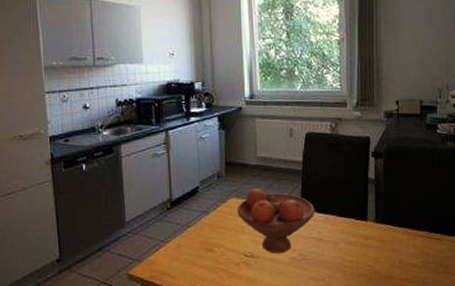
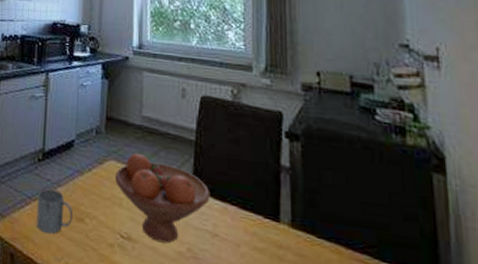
mug: none [170,231,203,266] -> present [36,189,73,234]

